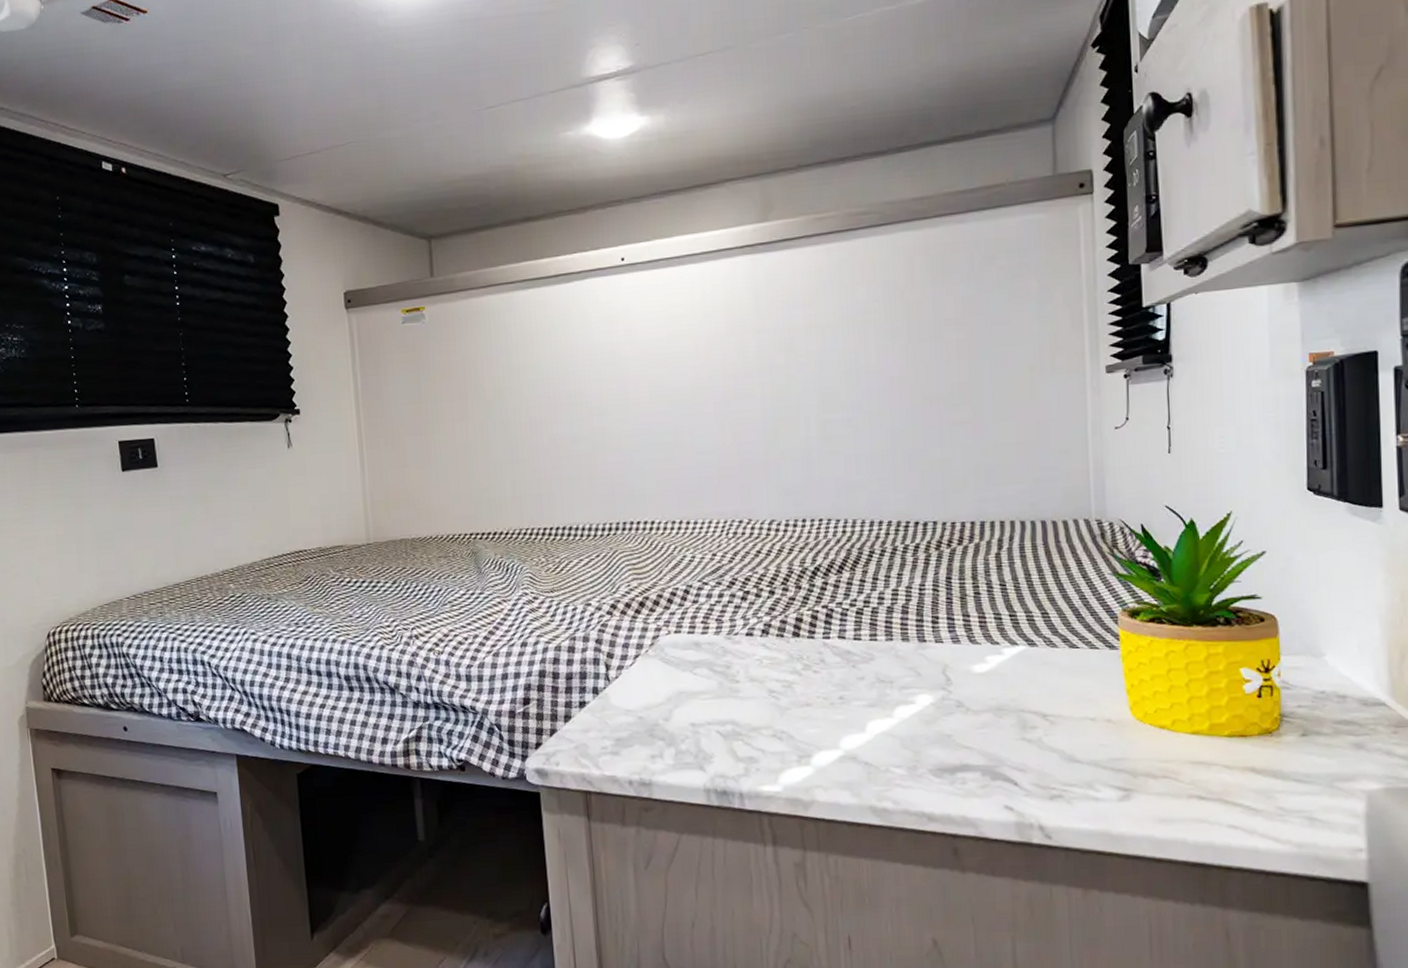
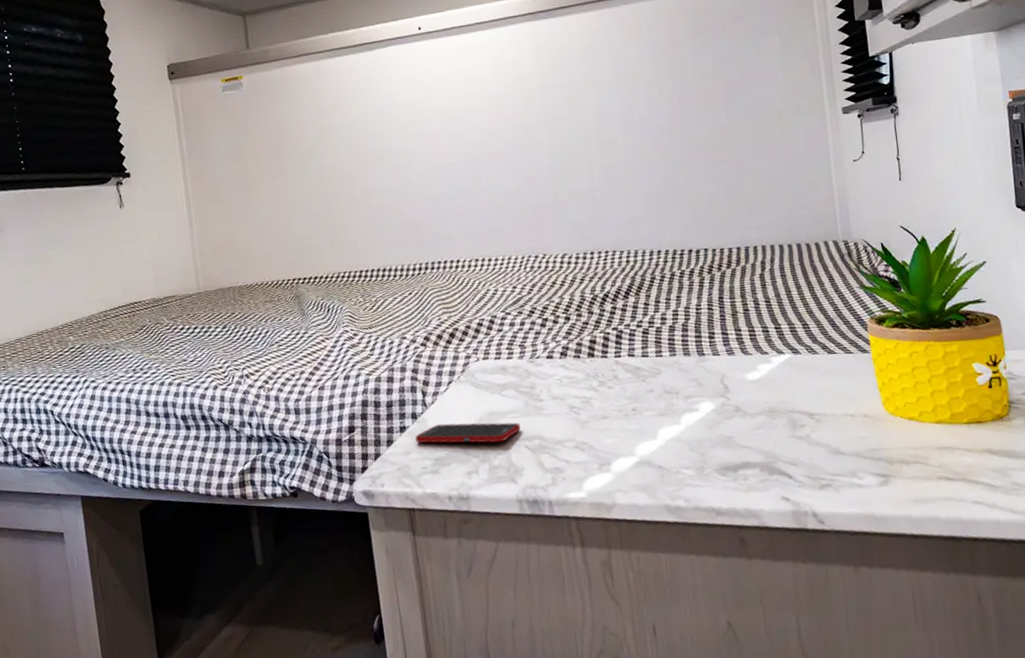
cell phone: none [595,701,712,726] -> present [415,422,521,444]

